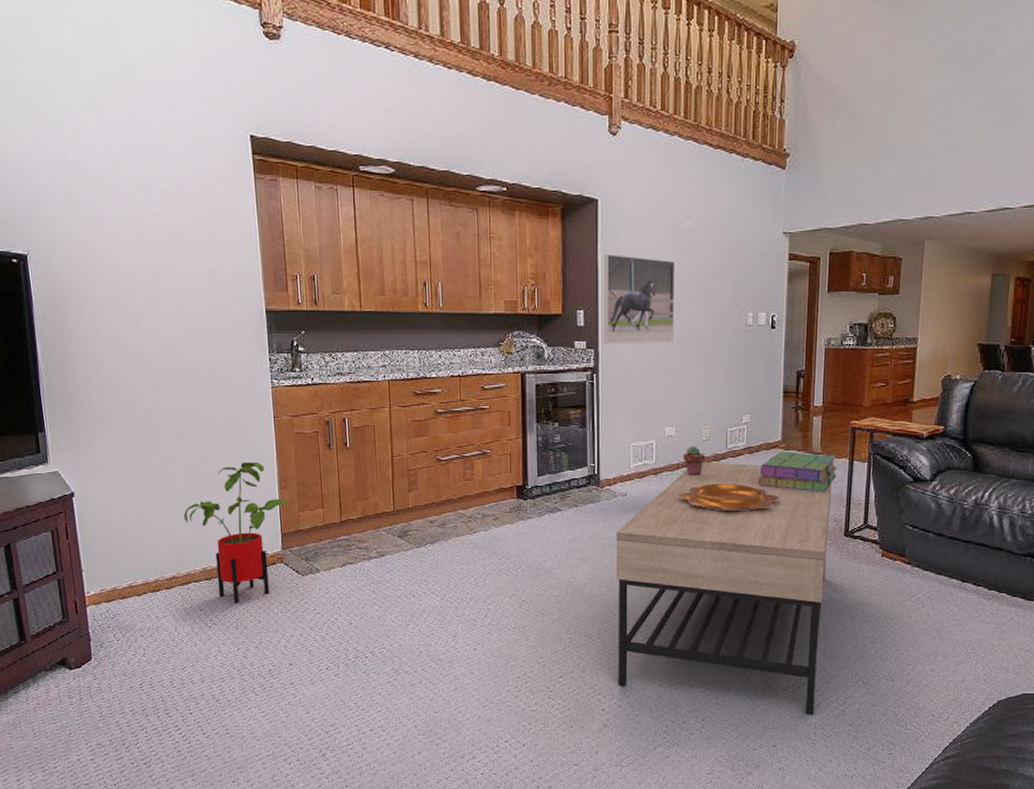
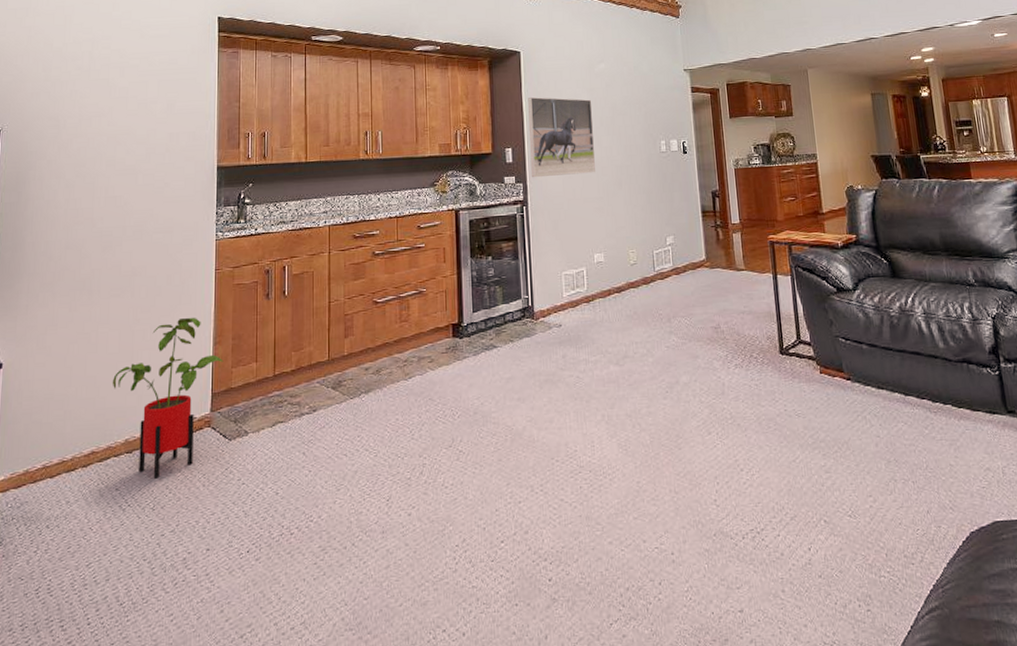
coffee table: present [616,461,832,715] -> none [553,285,779,568]
decorative bowl: present [678,483,780,512] -> none [611,306,711,336]
potted succulent: present [683,446,706,477] -> none [614,270,636,302]
stack of books: present [758,452,838,493] -> none [688,270,764,310]

